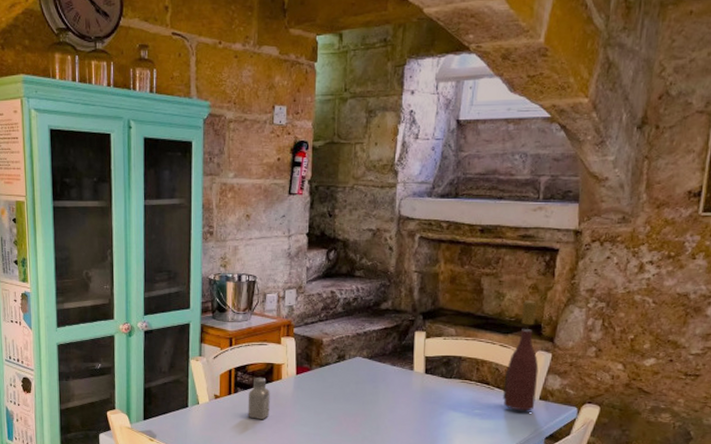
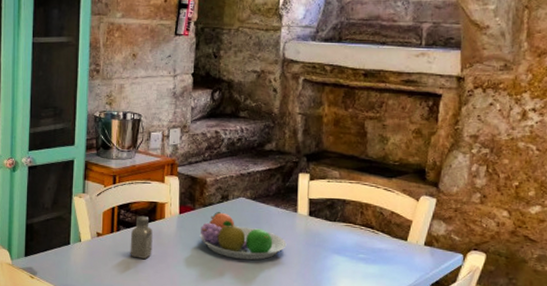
fruit bowl: none [316,371,403,419] -> present [199,211,287,260]
wine bottle: present [503,300,539,411] -> none [388,145,424,257]

